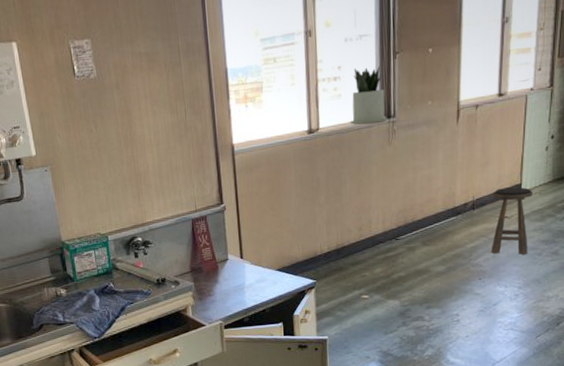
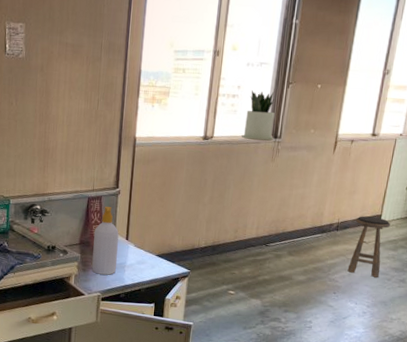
soap bottle: none [204,225,236,301] -> present [92,206,119,275]

